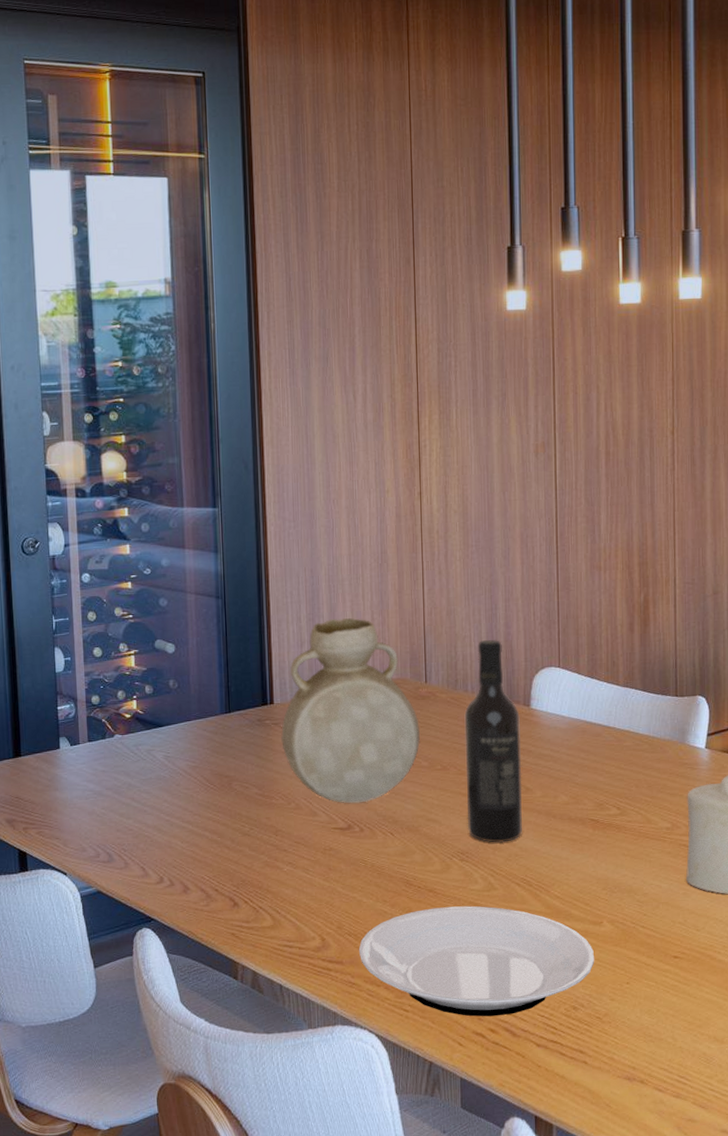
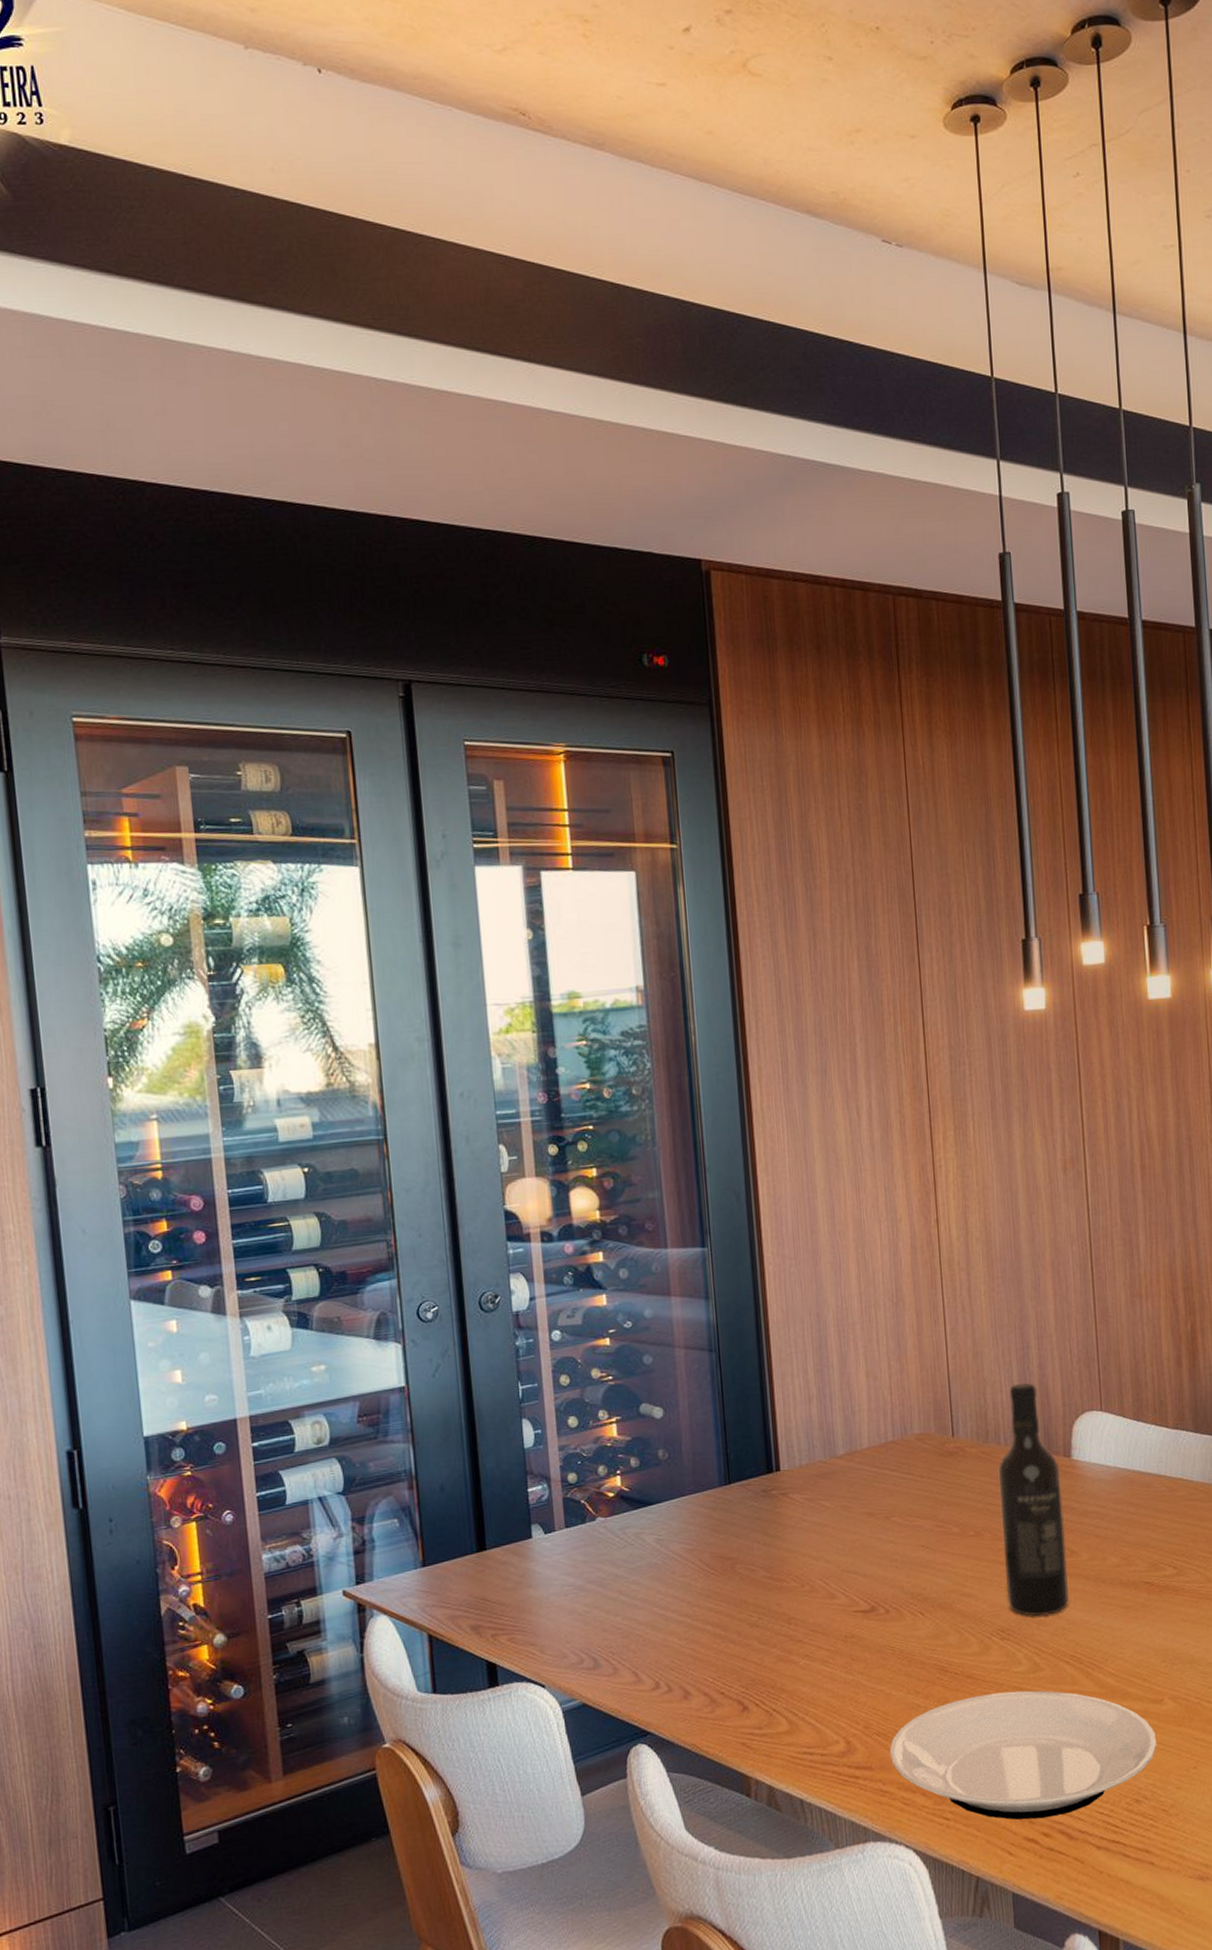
vase: present [281,617,421,804] -> none [790,1366,950,1582]

